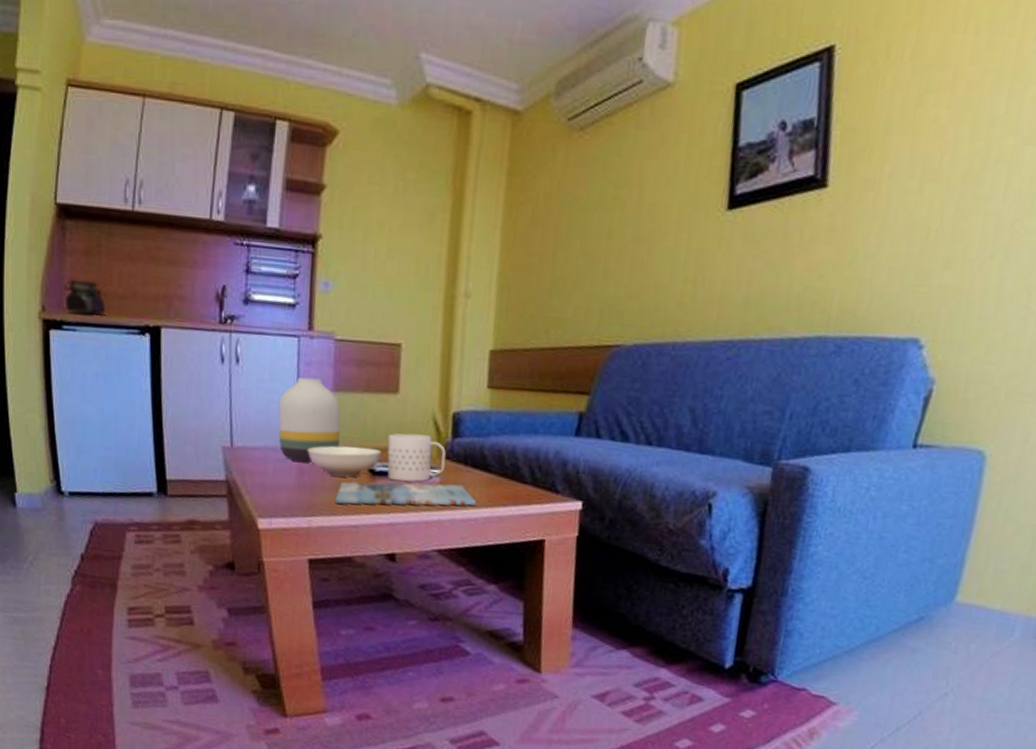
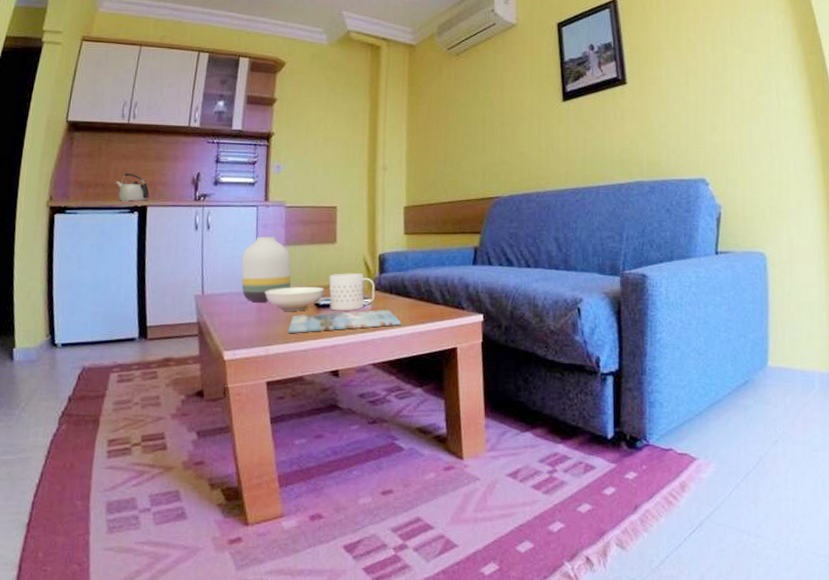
jar: present [64,279,106,316] -> none [69,175,103,202]
kettle: none [121,279,163,322] -> present [116,172,150,202]

